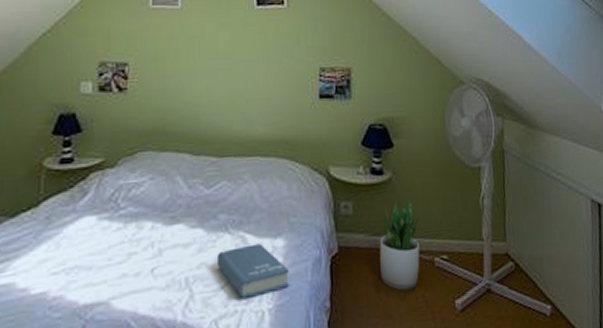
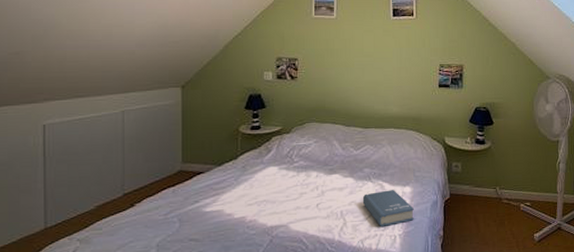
planter: present [379,200,420,291] -> none [480,163,510,226]

